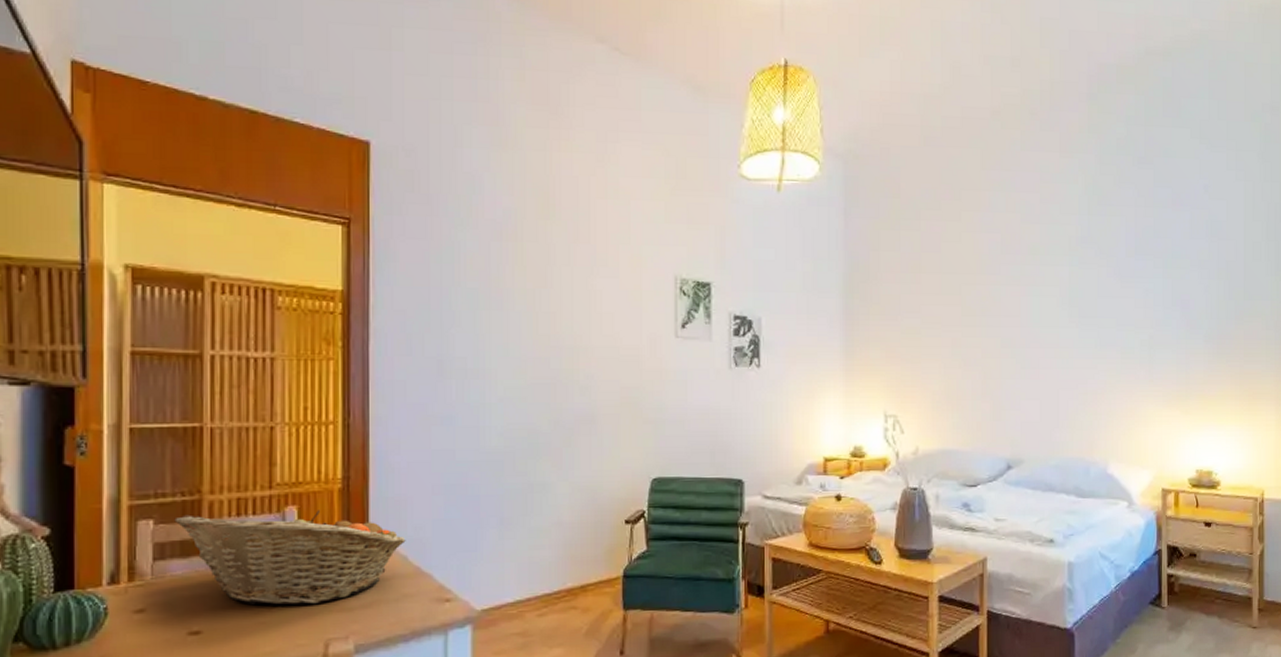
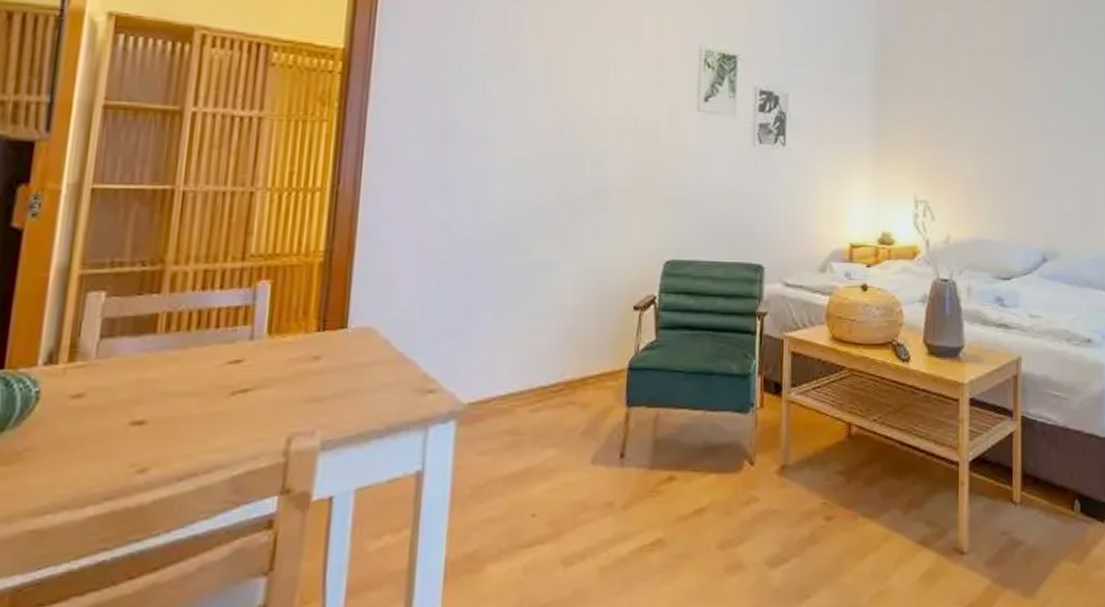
fruit basket: present [174,510,406,606] -> none [130,286,390,394]

